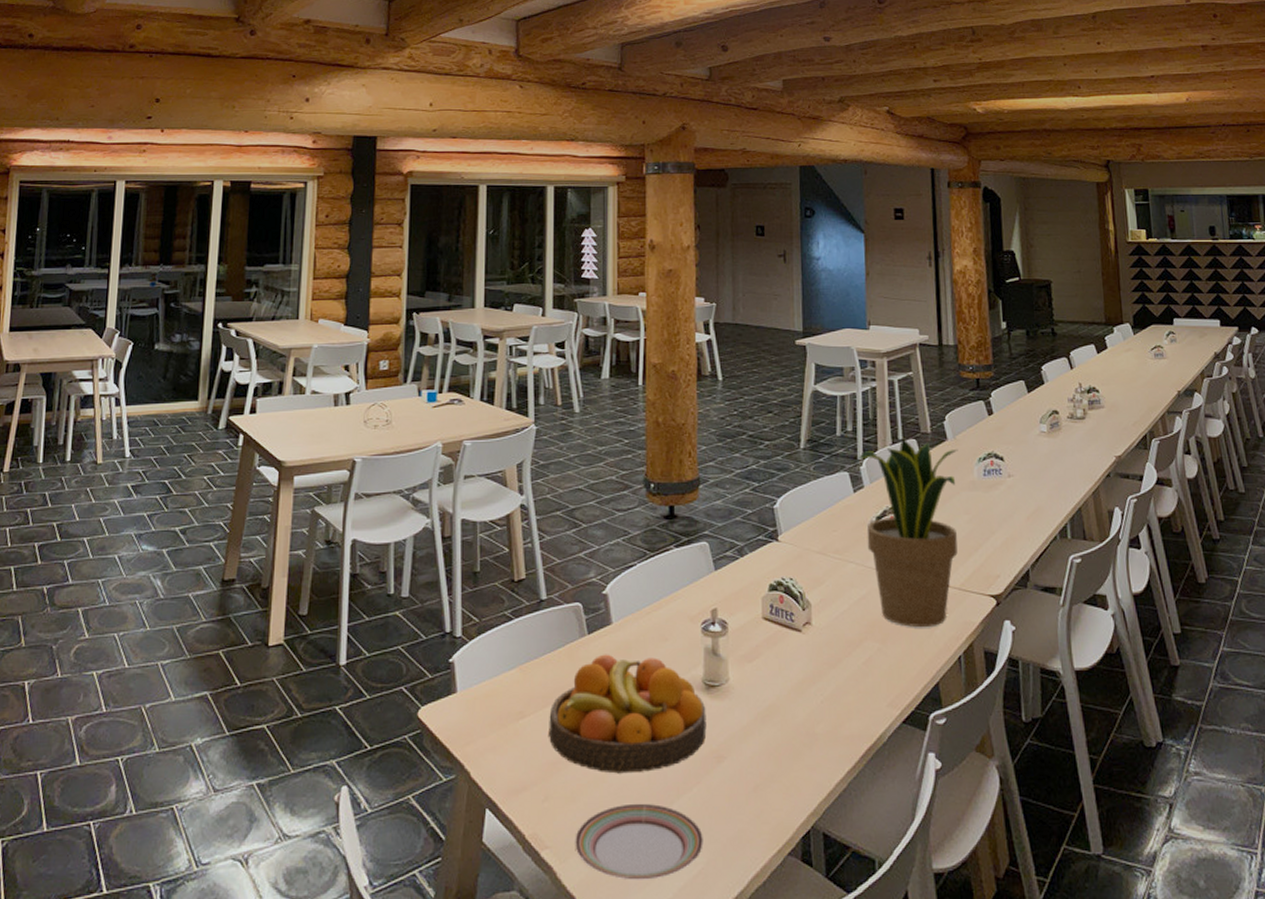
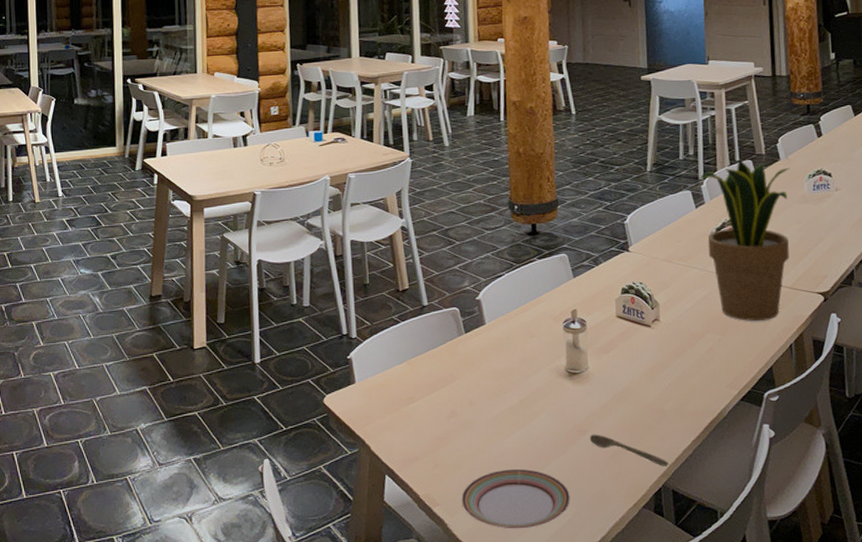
fruit bowl: present [549,654,707,774] -> none [435,349,570,446]
spoon: none [727,761,820,803] -> present [589,434,670,467]

